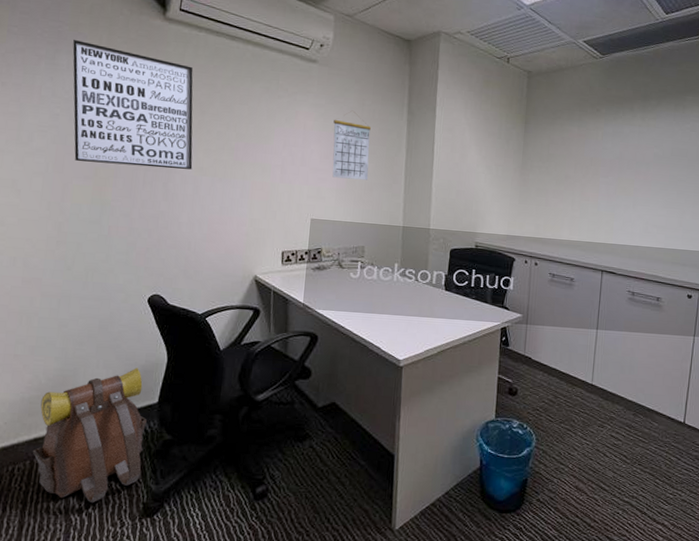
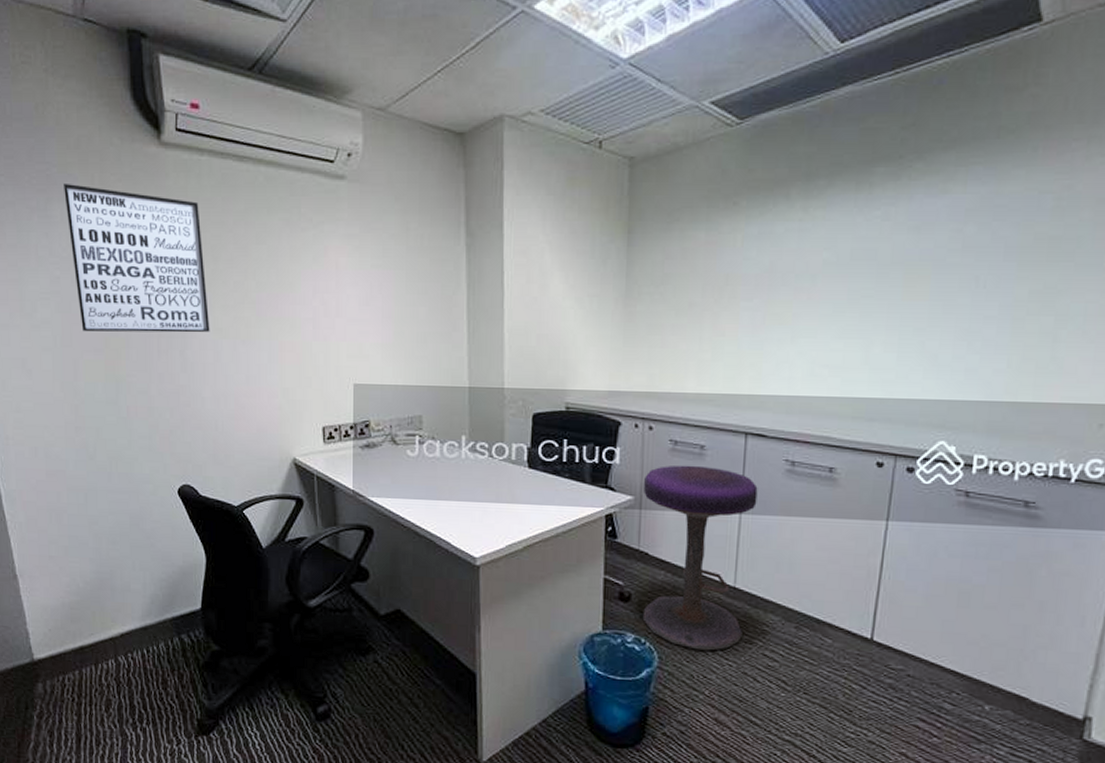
backpack: present [32,368,147,503] -> none [79,569,192,717]
calendar: present [332,111,371,180] -> none [372,240,421,330]
stool: none [525,292,609,433] -> present [642,465,758,651]

